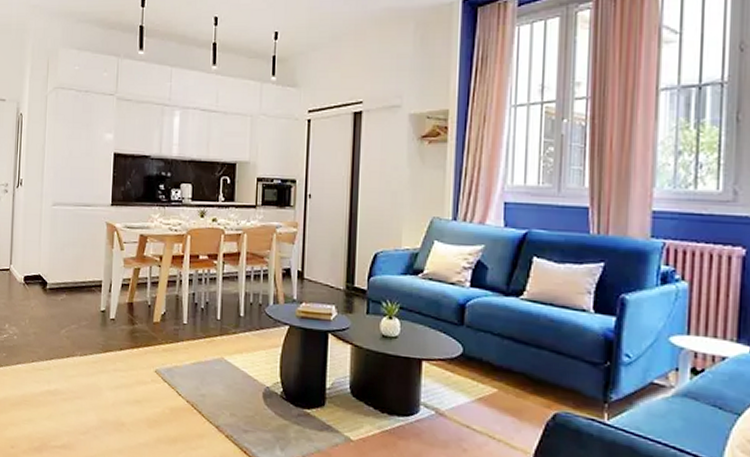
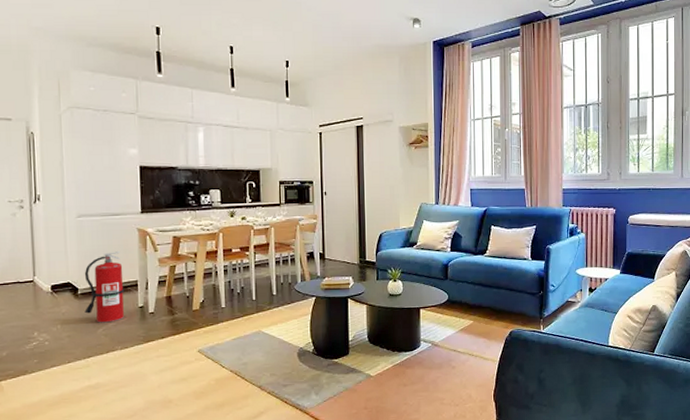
fire extinguisher: none [51,246,89,324] -> present [84,252,124,323]

